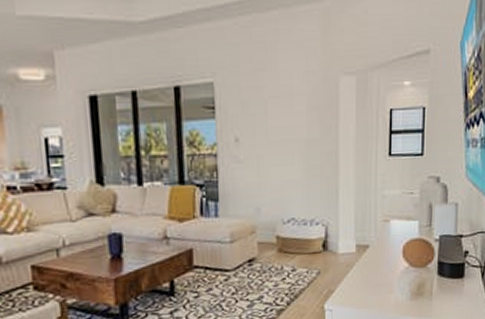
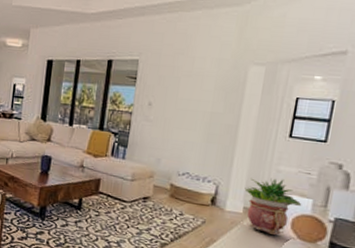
potted plant: none [354,204,410,269] -> present [244,178,302,235]

